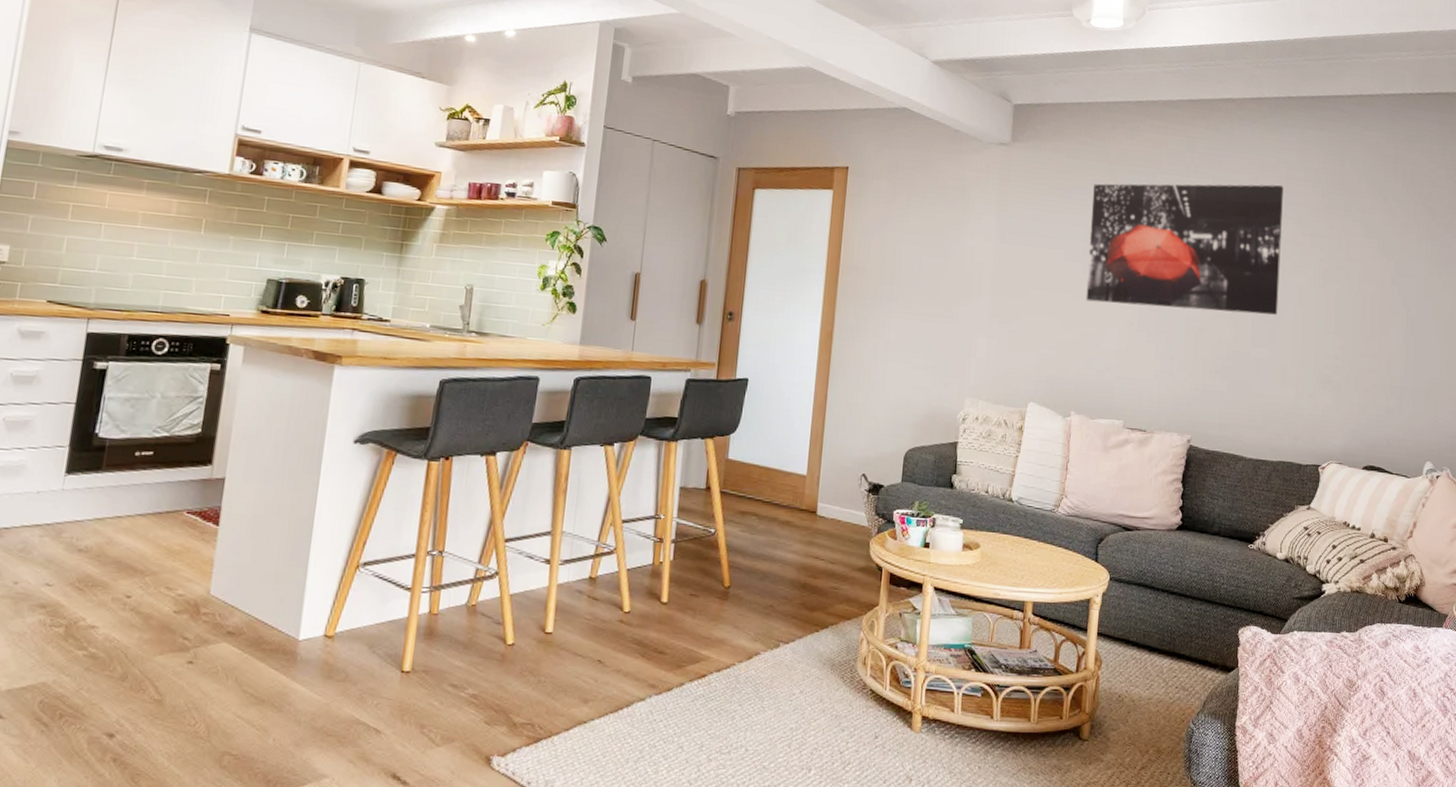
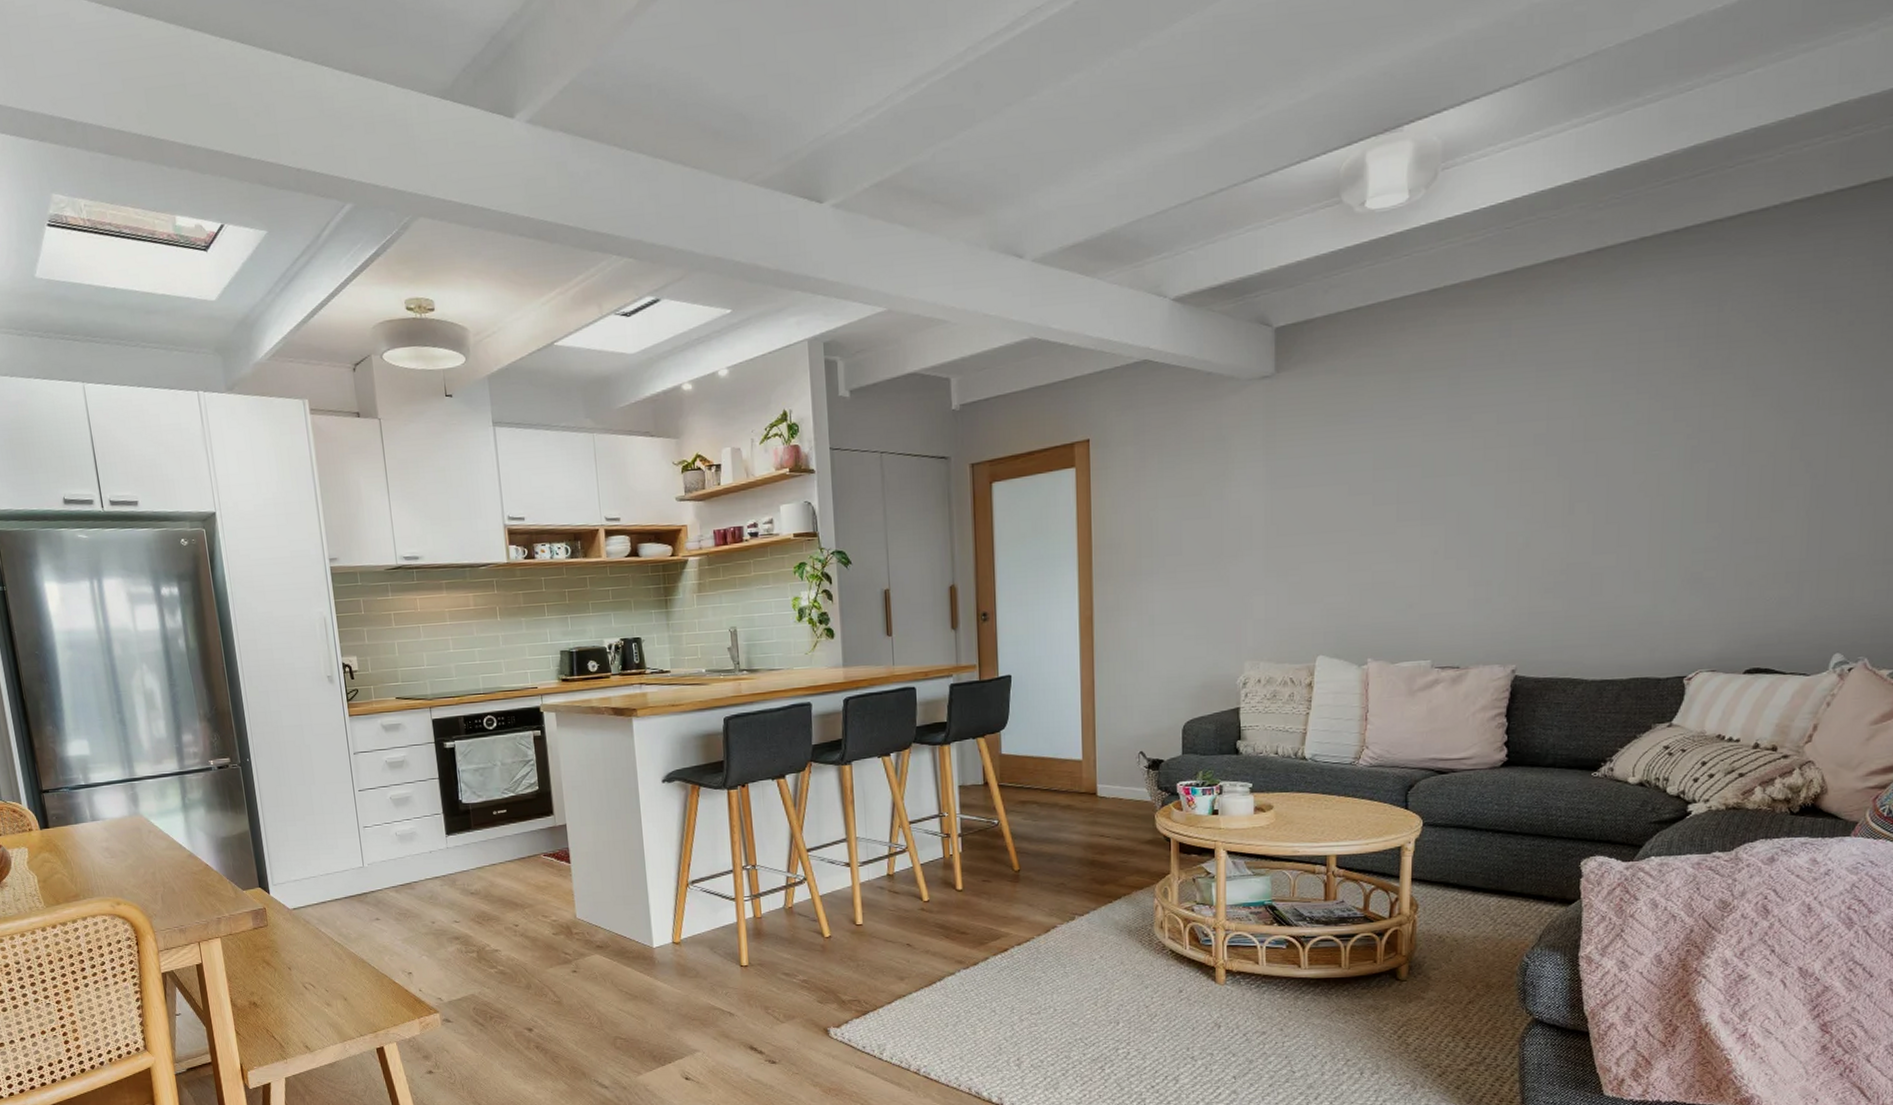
wall art: present [1086,183,1283,315] -> none [1378,353,1635,537]

